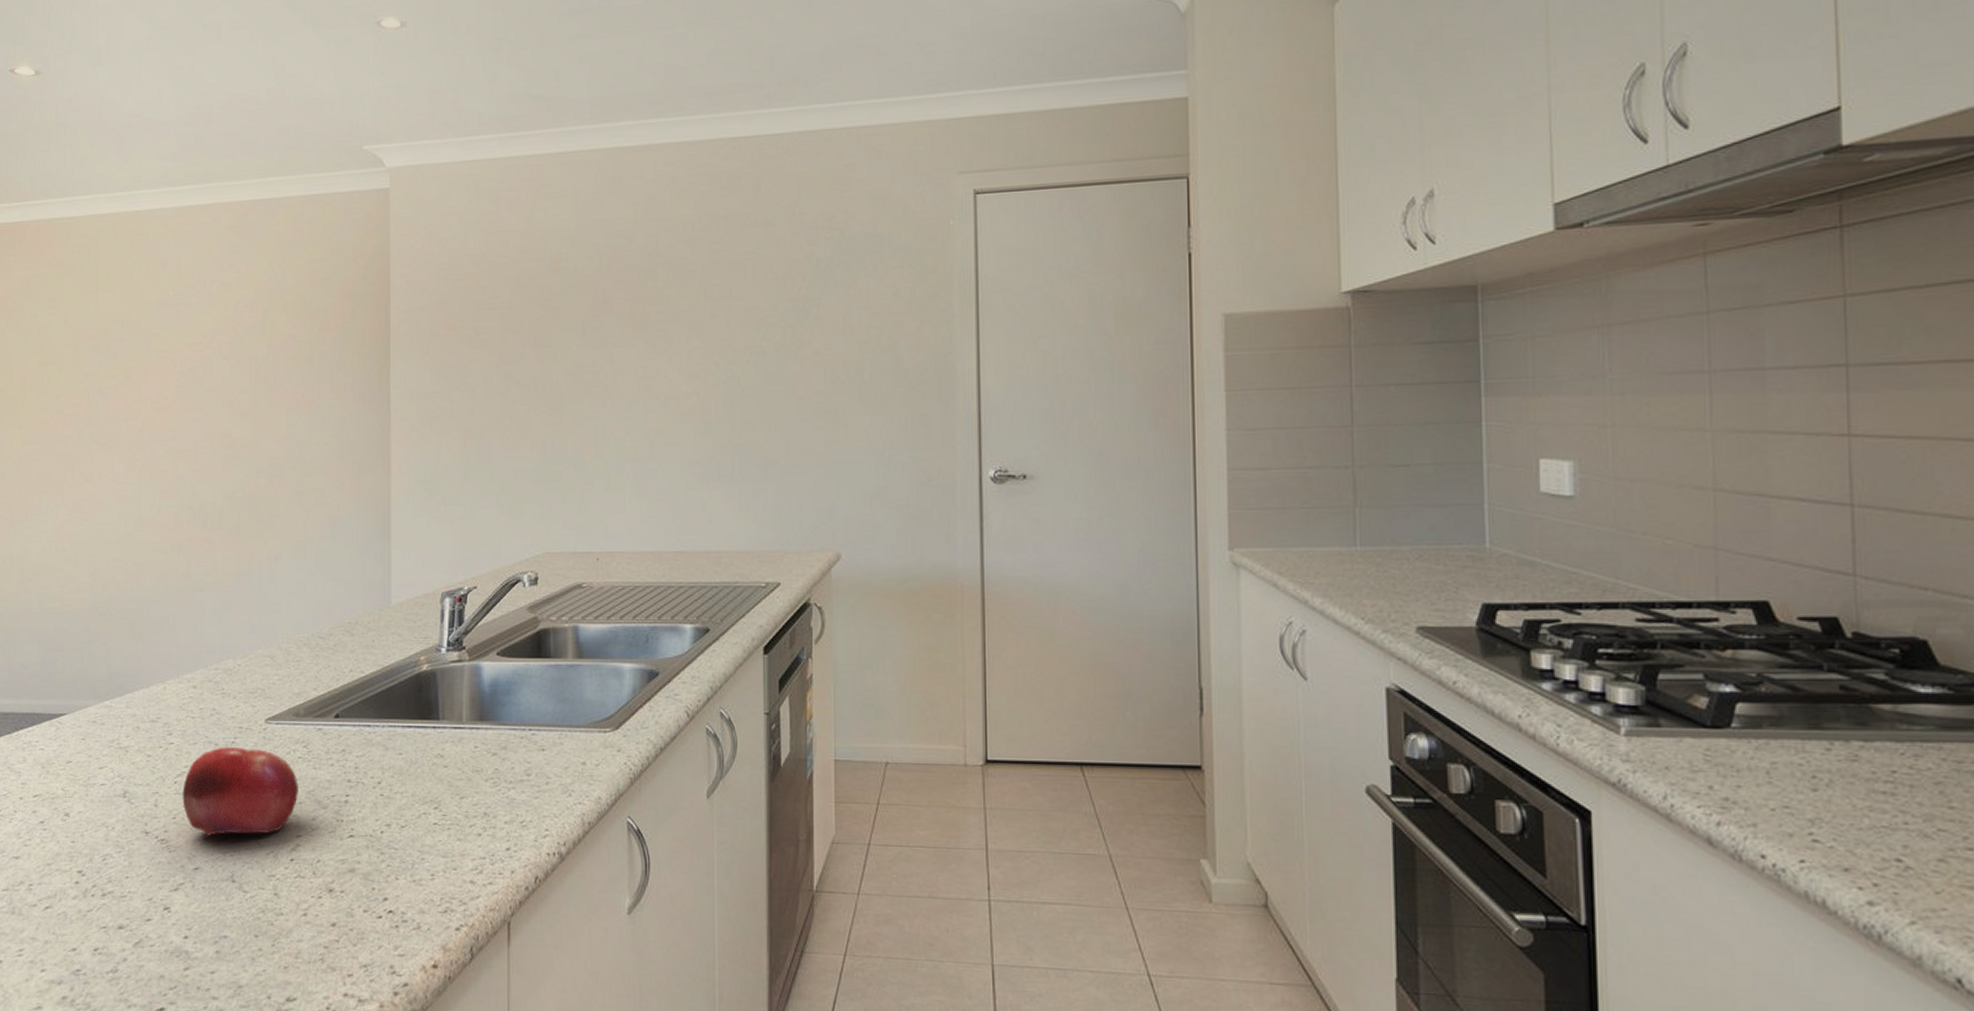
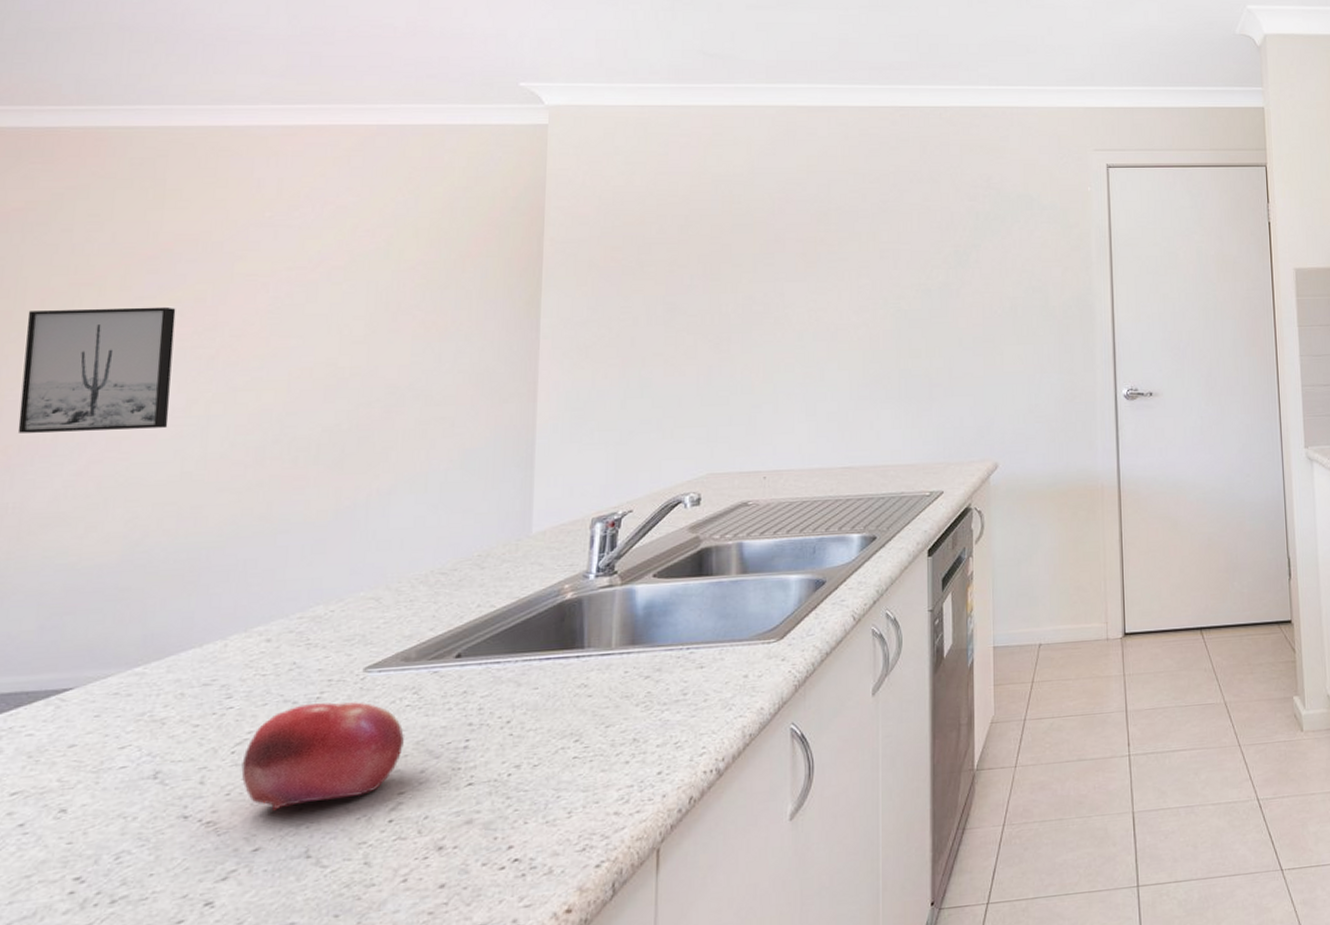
wall art: none [15,382,113,494] -> present [17,307,176,433]

